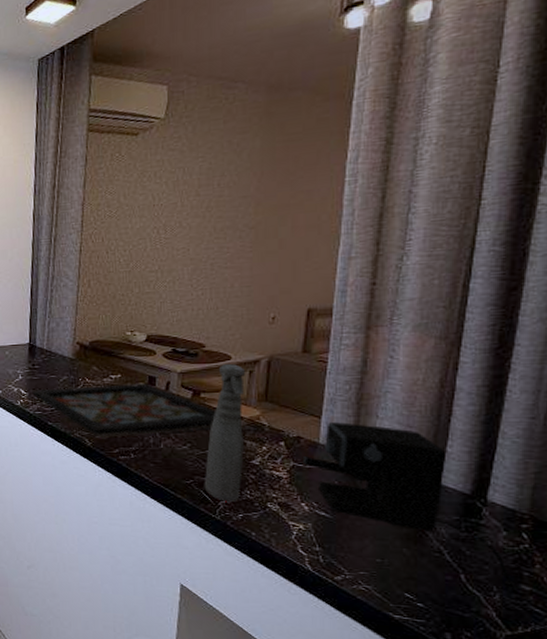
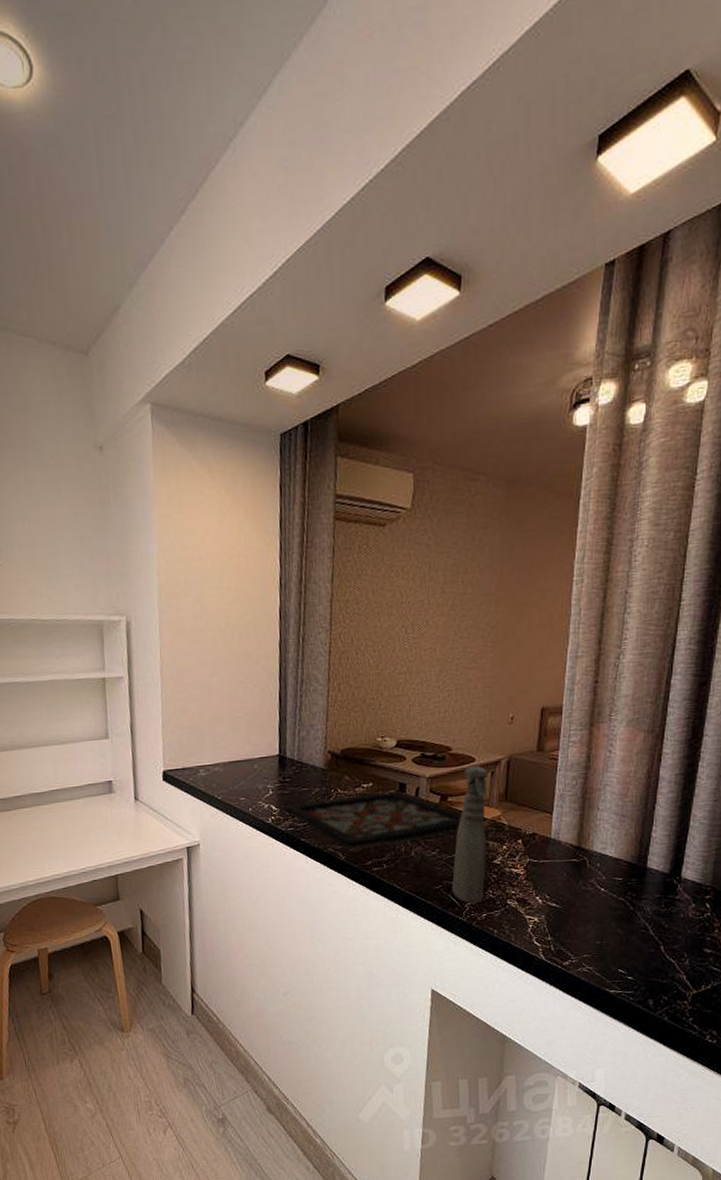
coffee maker: present [304,421,523,593] -> none [538,816,706,956]

